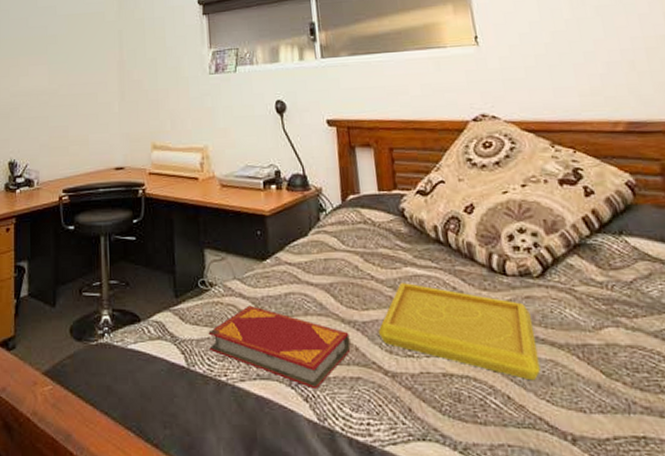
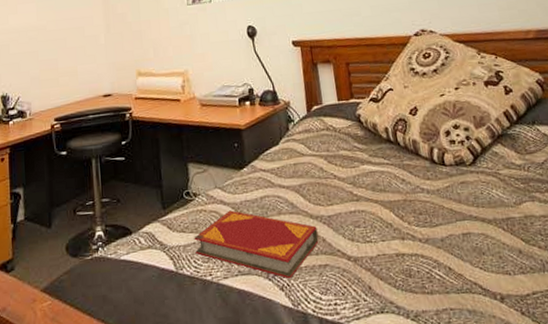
serving tray: present [378,283,541,381] -> none [341,179,474,253]

